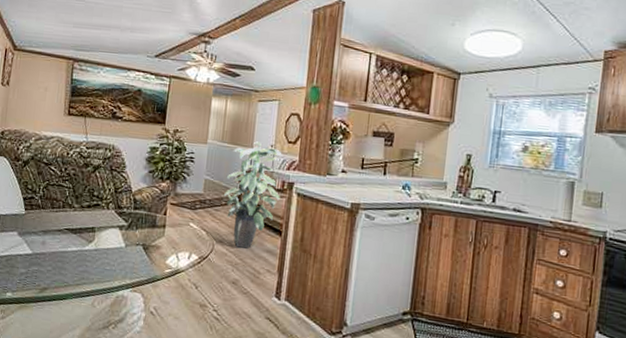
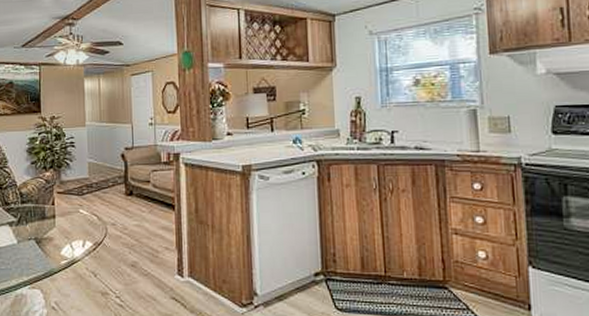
indoor plant: present [224,141,282,249] -> none [110,116,168,228]

